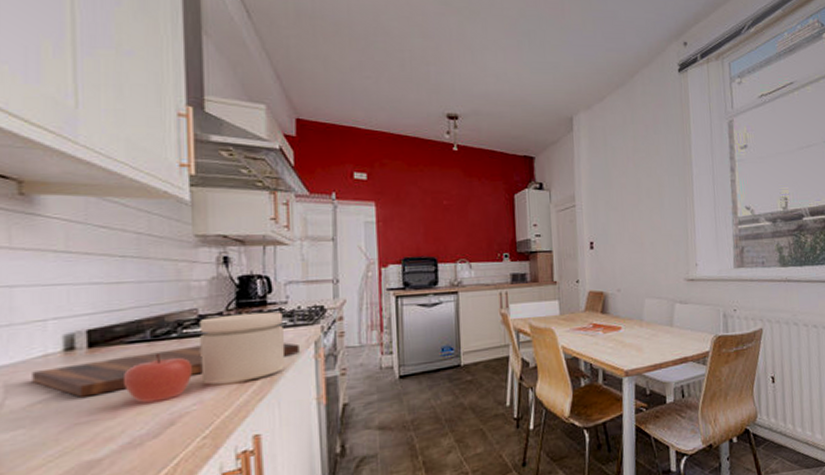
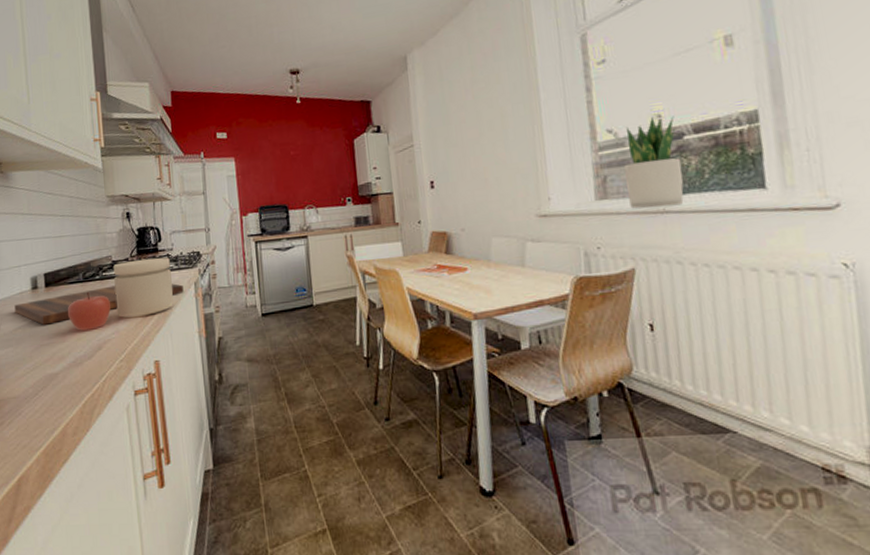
planter: none [758,199,802,277] -> present [624,116,684,209]

